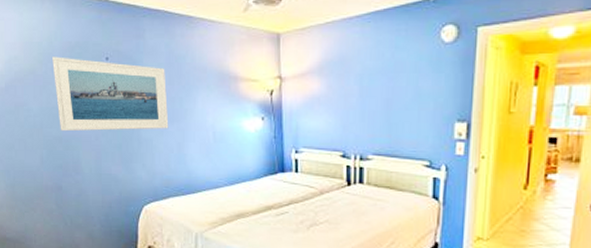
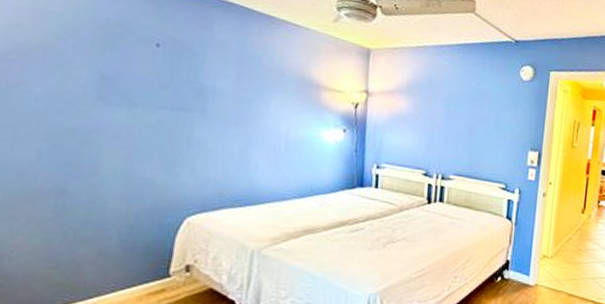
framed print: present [52,56,169,132] -> none [75,32,234,132]

